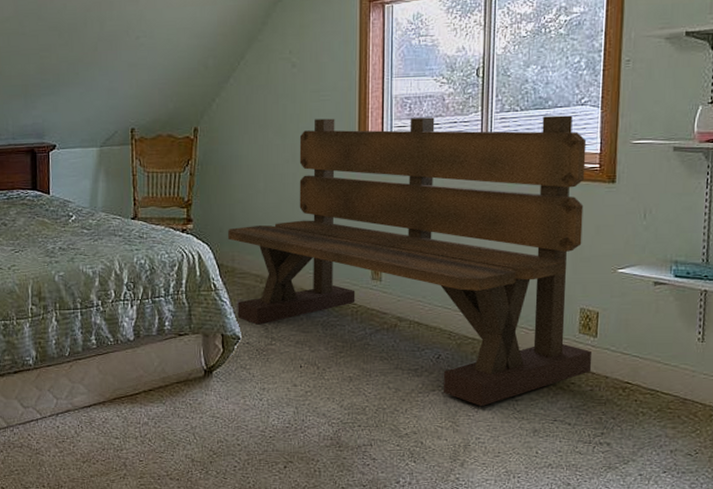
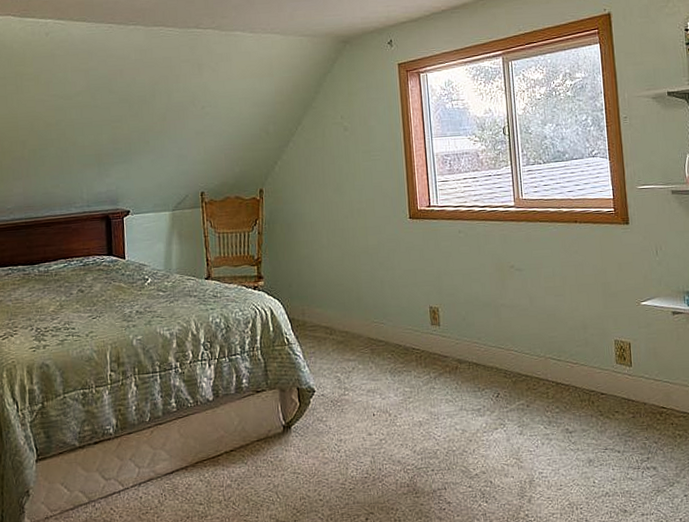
bench: present [228,115,592,407] -> none [297,166,631,442]

